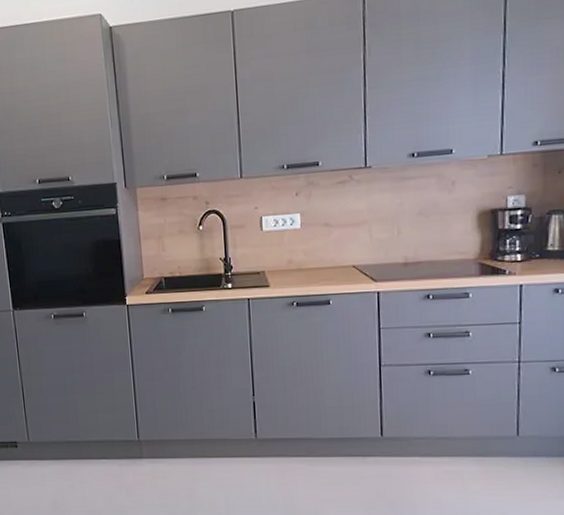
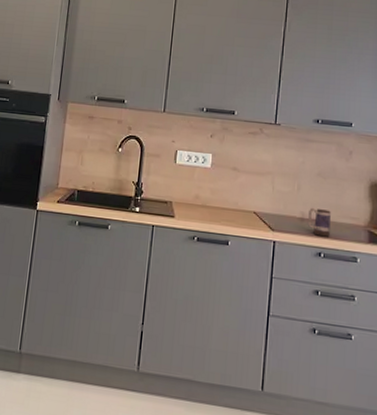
mug: none [412,249,439,278] -> present [308,208,331,237]

